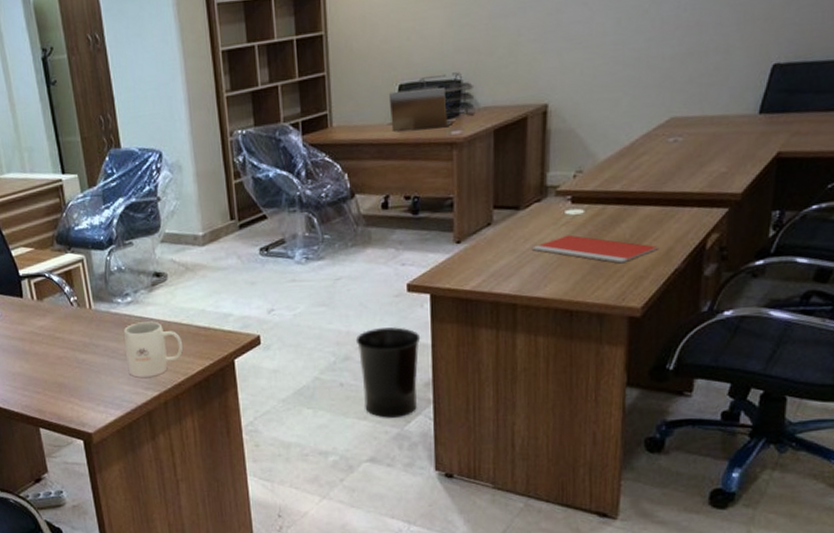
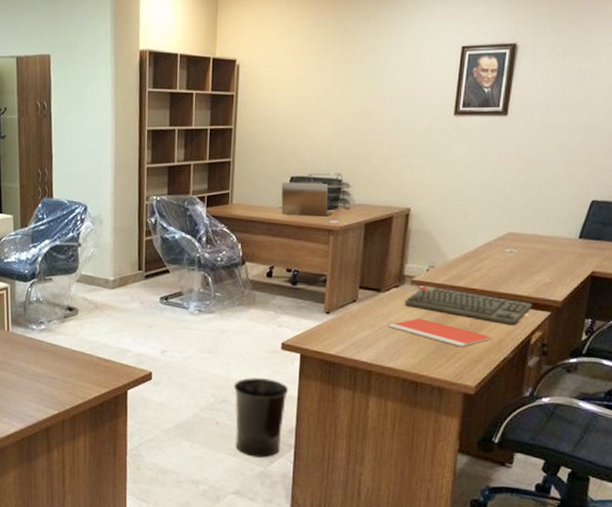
mug: present [123,321,184,378] -> none [33,348,85,398]
computer keyboard: none [549,195,705,231] -> present [404,285,532,326]

